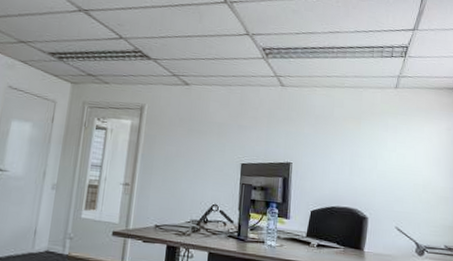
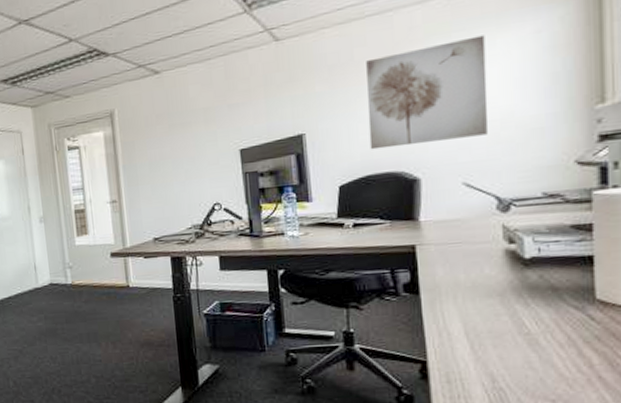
wall art: none [336,118,418,194] -> present [366,35,488,150]

